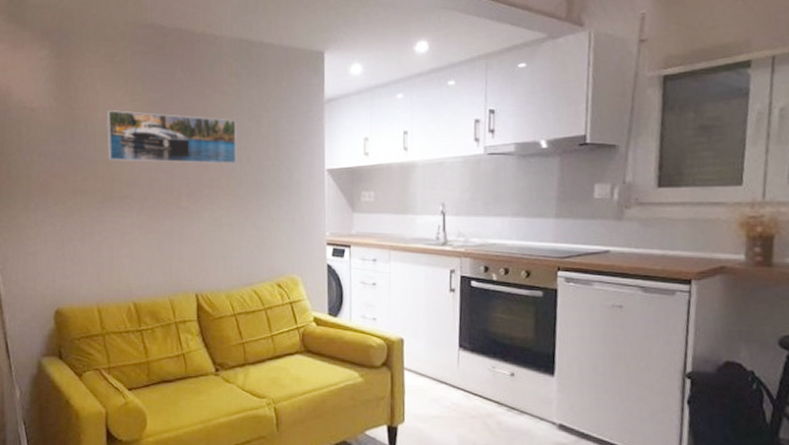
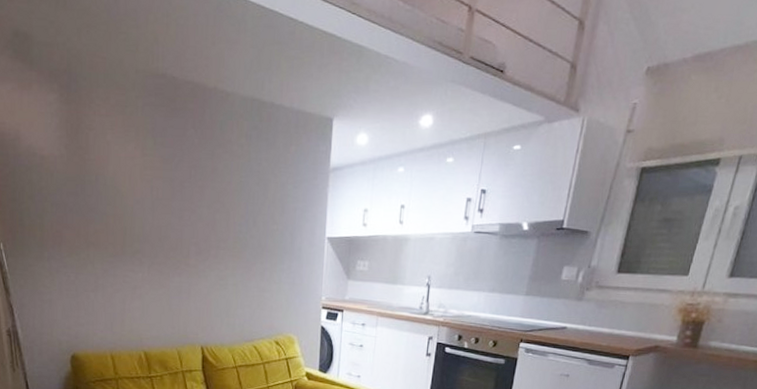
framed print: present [106,110,236,164] -> none [117,164,245,227]

